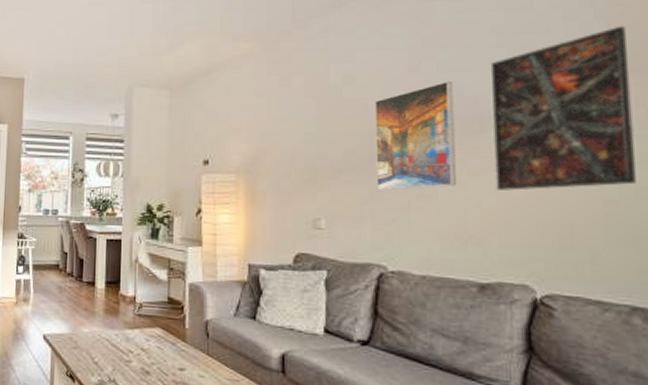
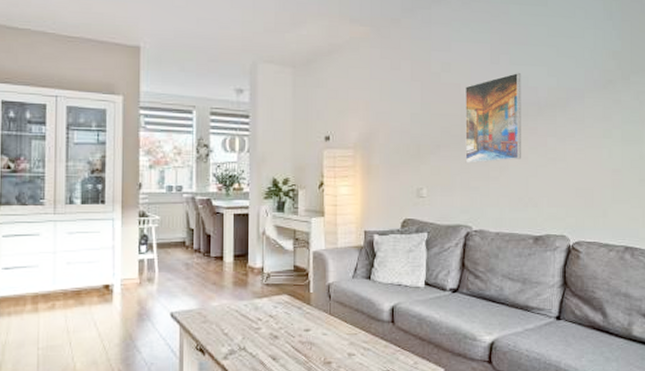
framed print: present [490,25,636,191] -> none [546,36,631,163]

